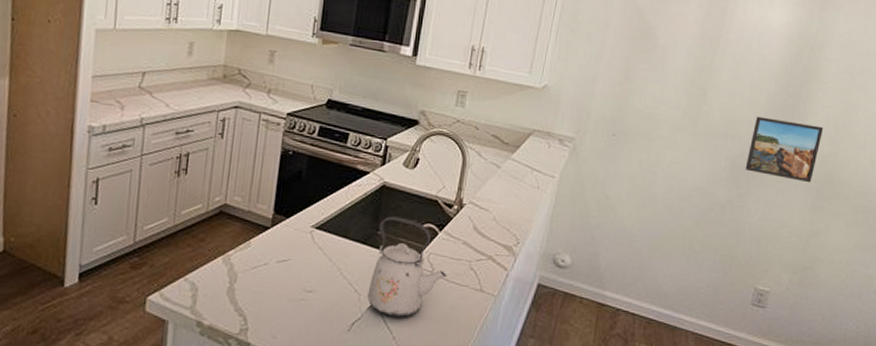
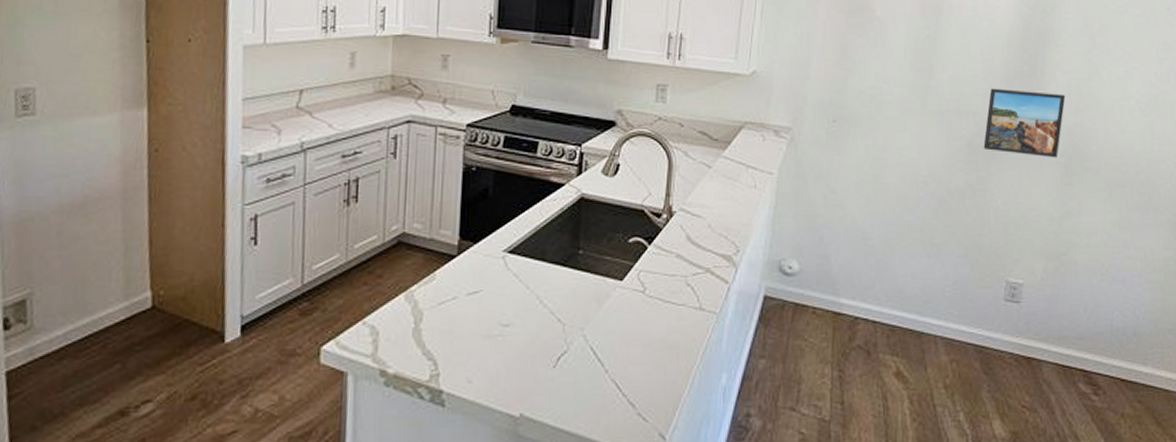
kettle: present [367,216,447,318] -> none [573,232,661,348]

